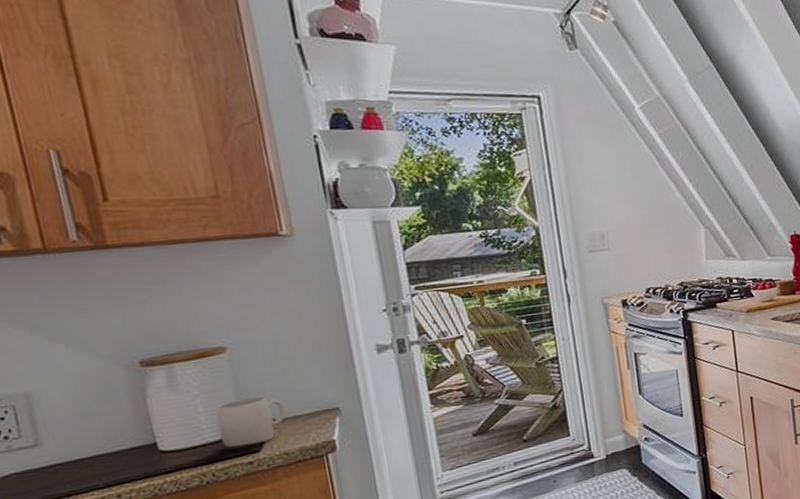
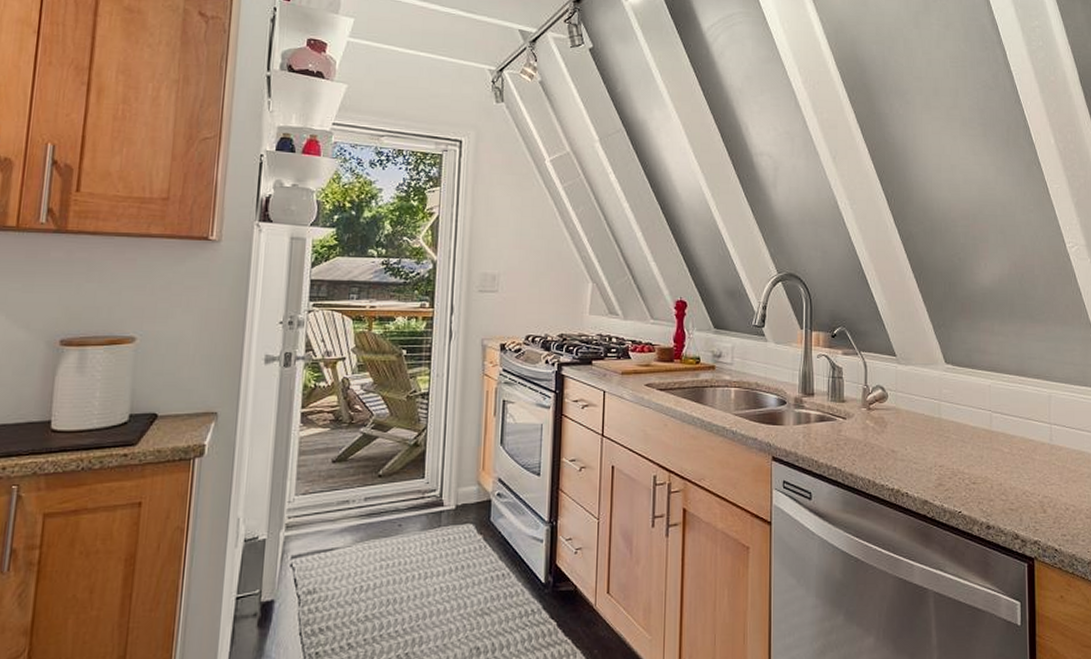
mug: present [215,396,286,450] -> none [106,390,170,439]

